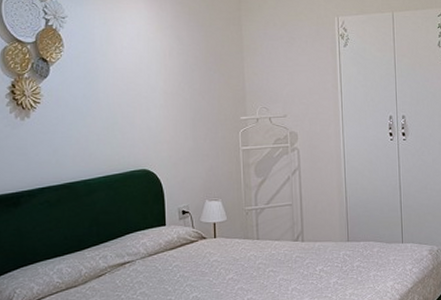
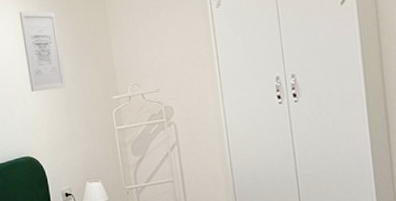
wall art: none [151,19,193,103] -> present [19,11,66,93]

